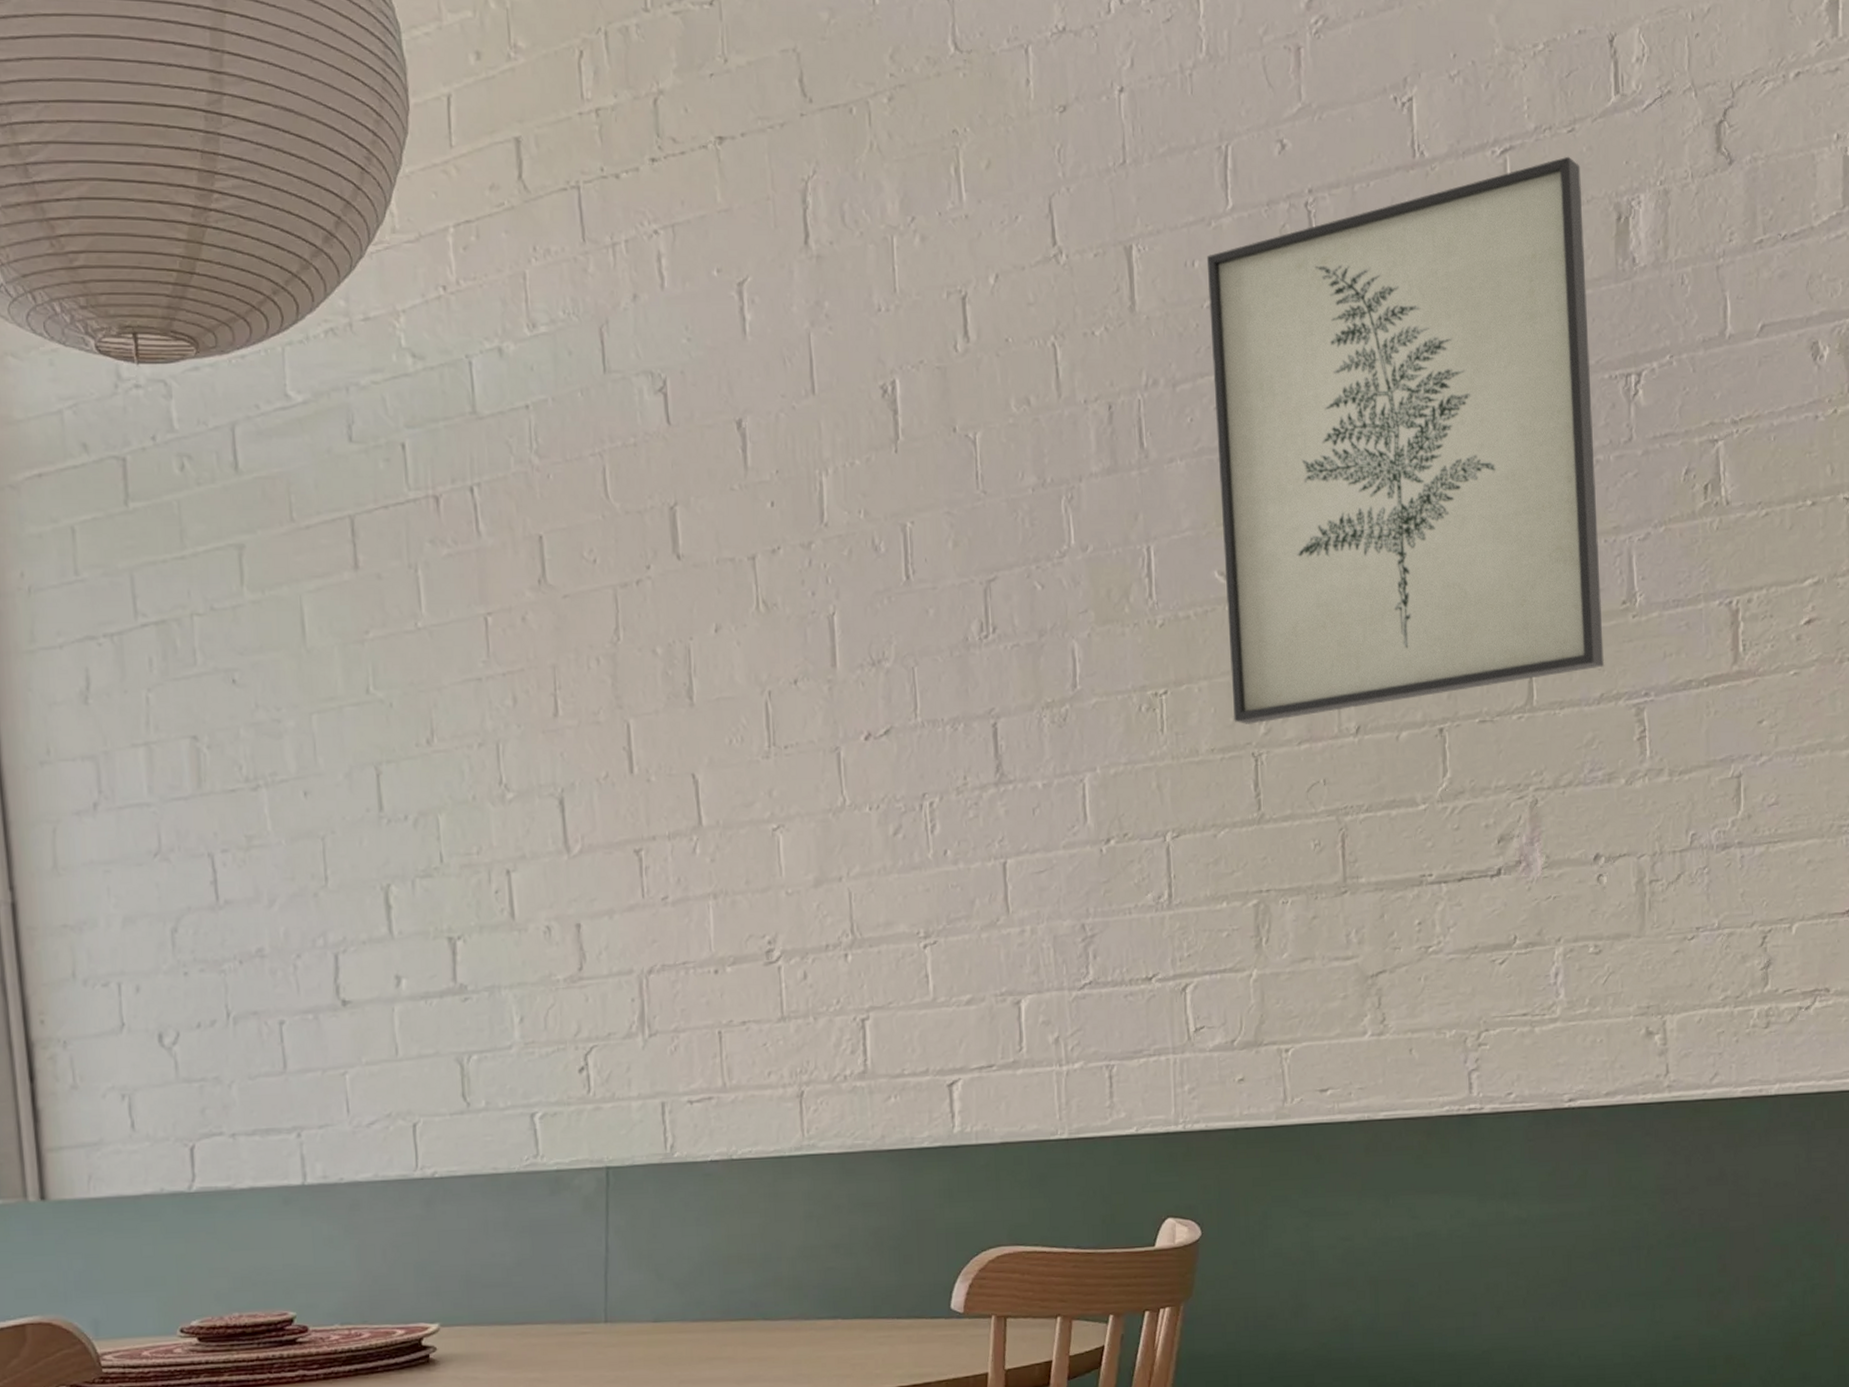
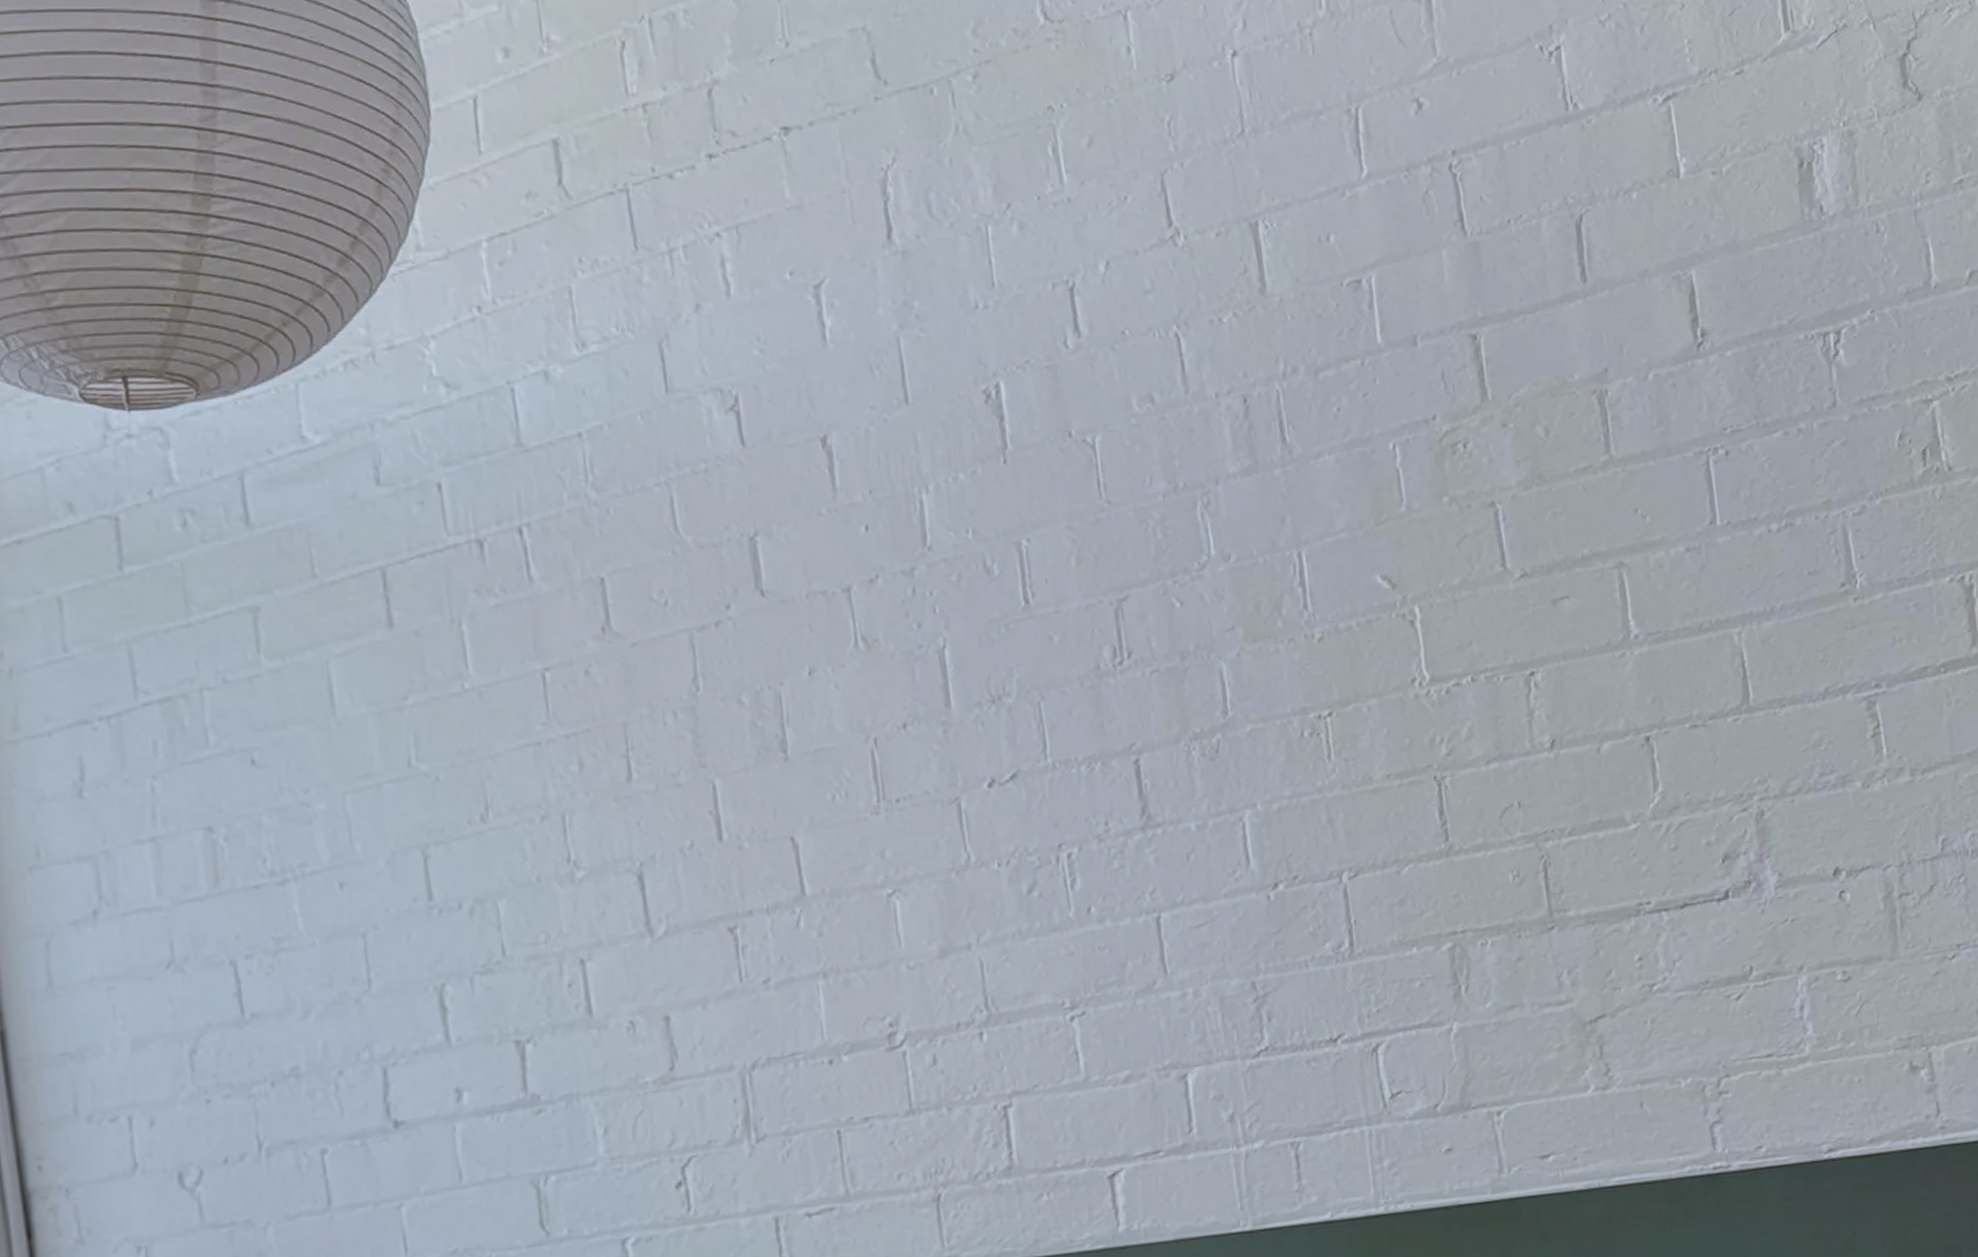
wall art: present [1206,156,1605,724] -> none [1342,100,1827,745]

